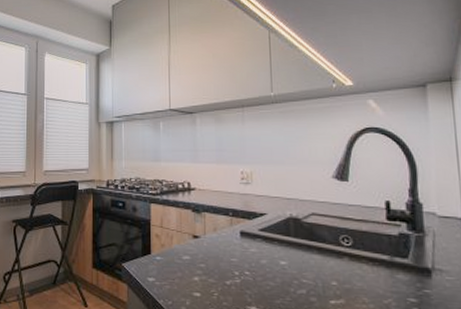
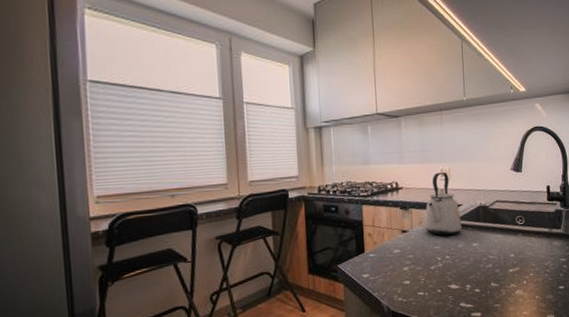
kettle: none [220,174,267,247] -> present [424,172,462,236]

